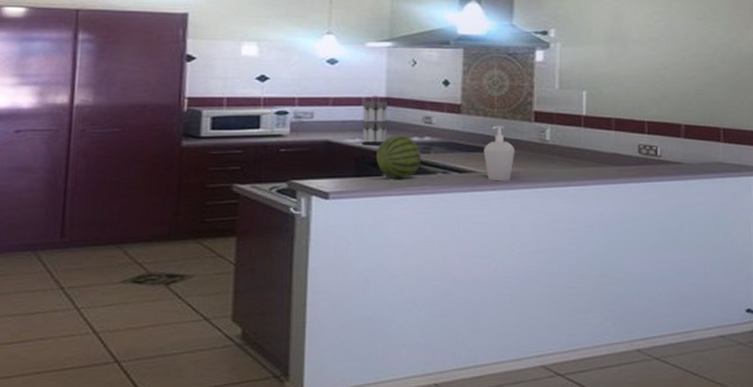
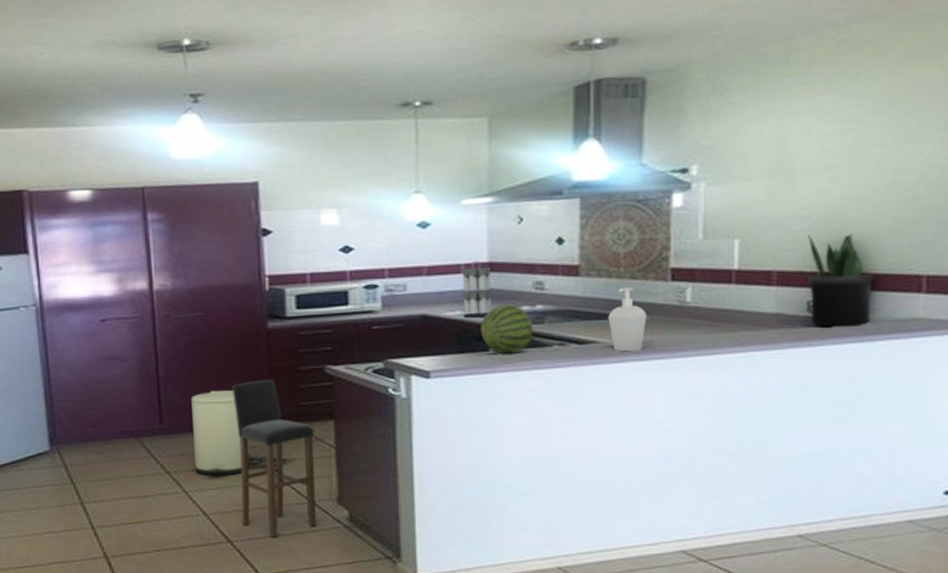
pedal bin: none [91,204,142,291] -> present [191,390,243,476]
bar stool: none [132,195,216,357] -> present [232,379,317,538]
planter: none [637,90,686,168] -> present [808,233,874,328]

